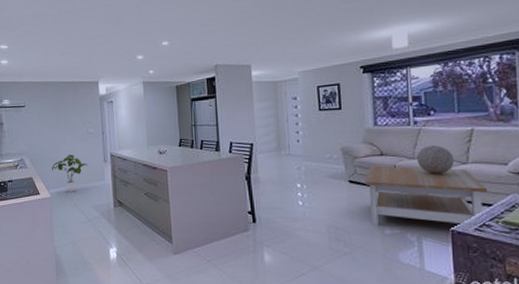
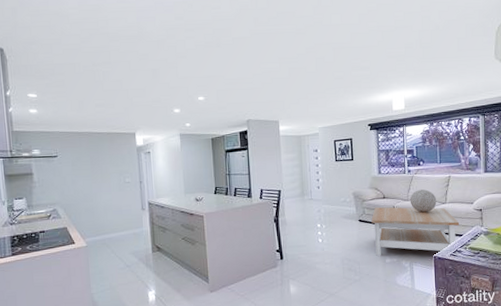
house plant: present [52,154,88,192] -> none [87,204,126,240]

